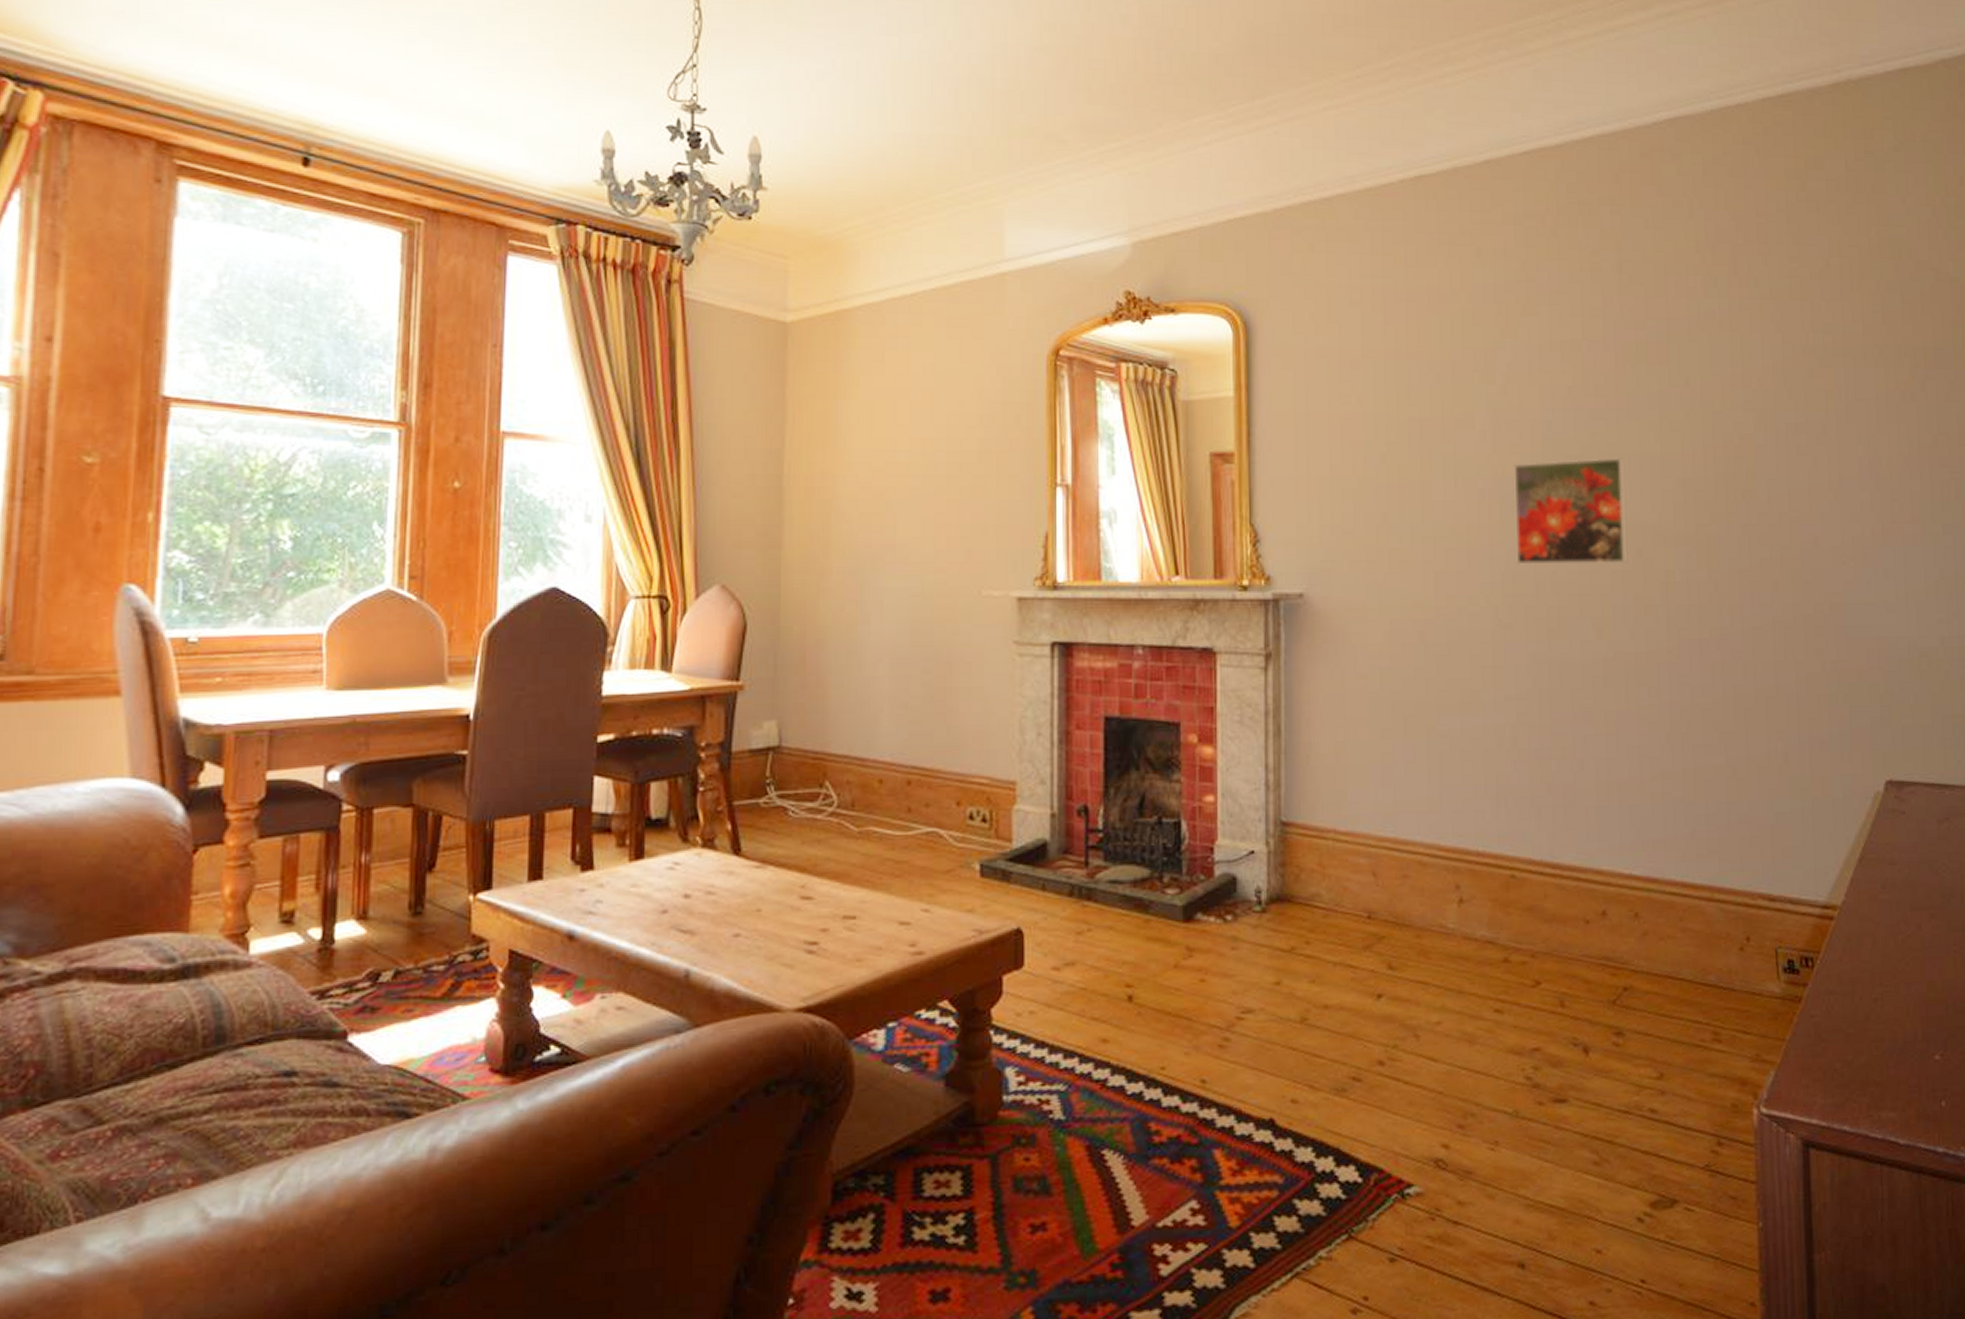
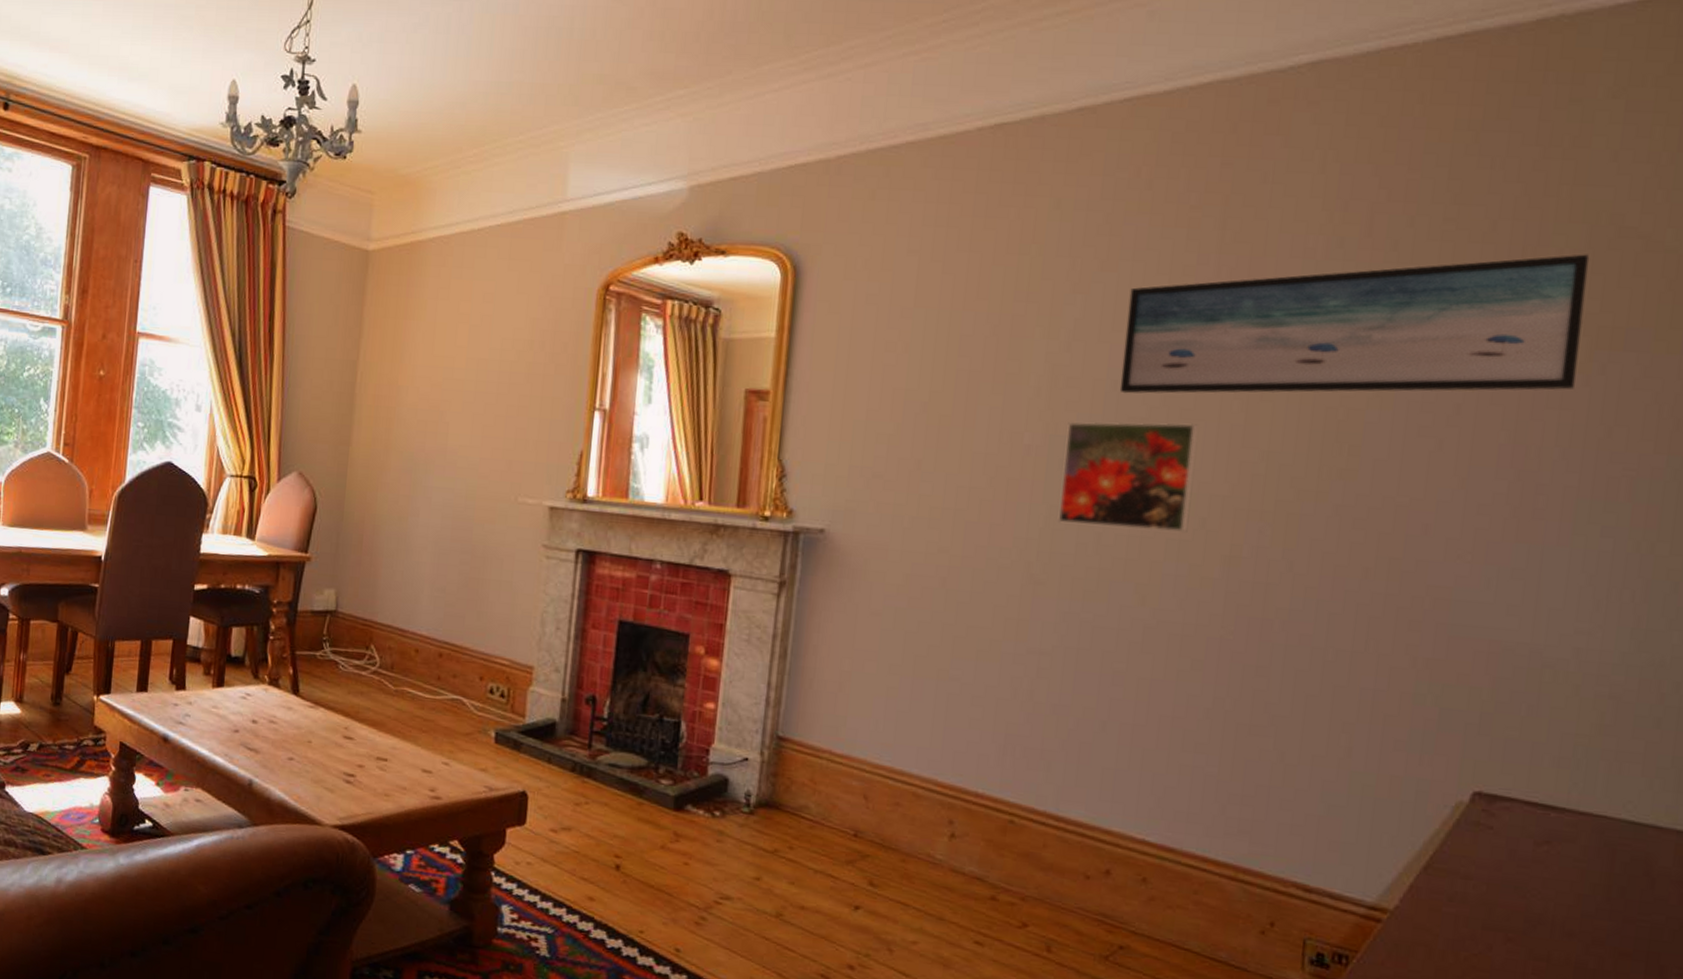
wall art: none [1551,285,1905,433] -> present [1119,254,1590,394]

